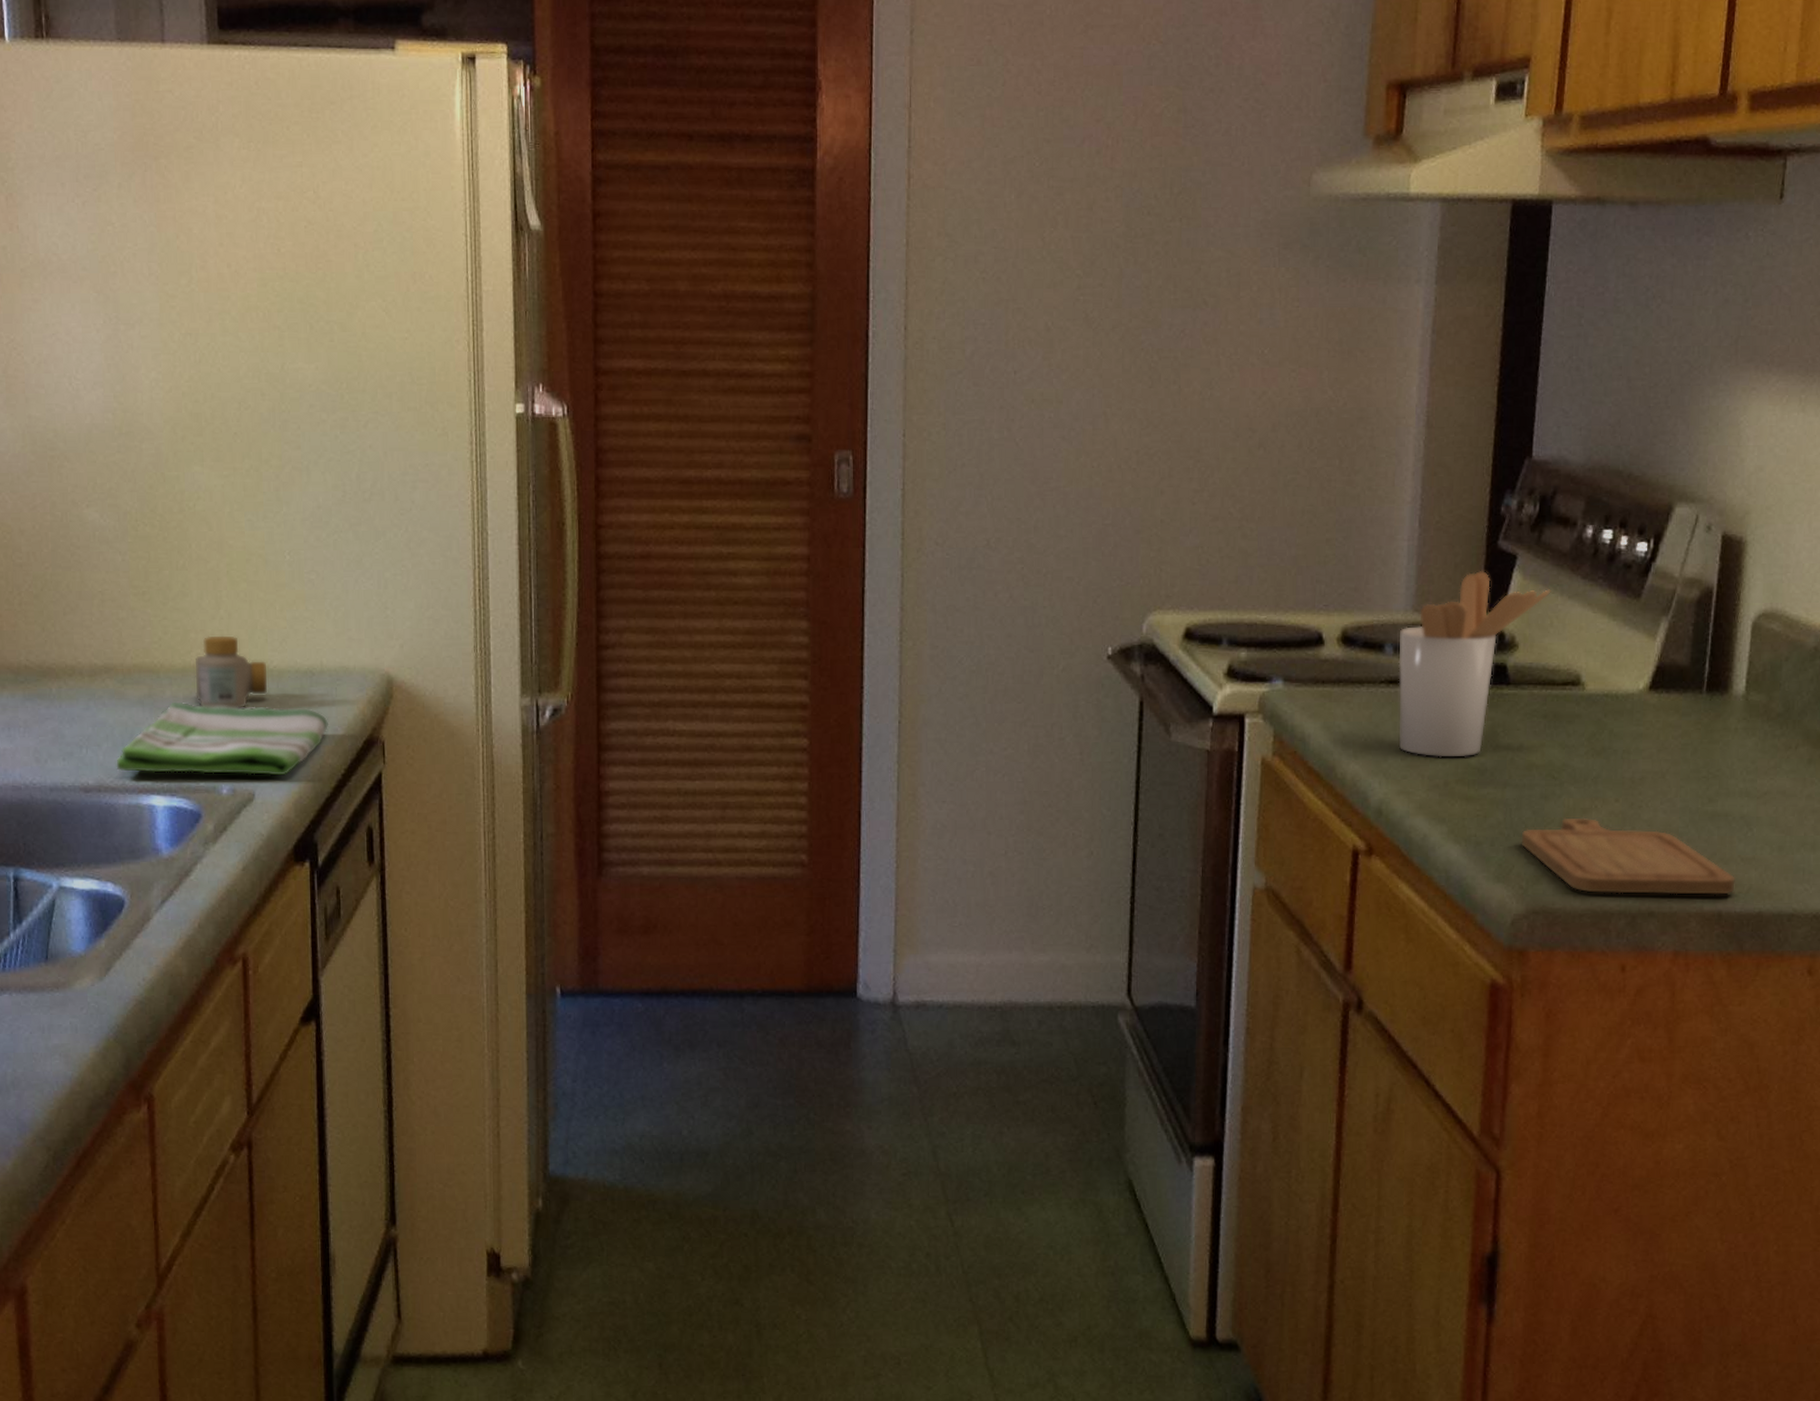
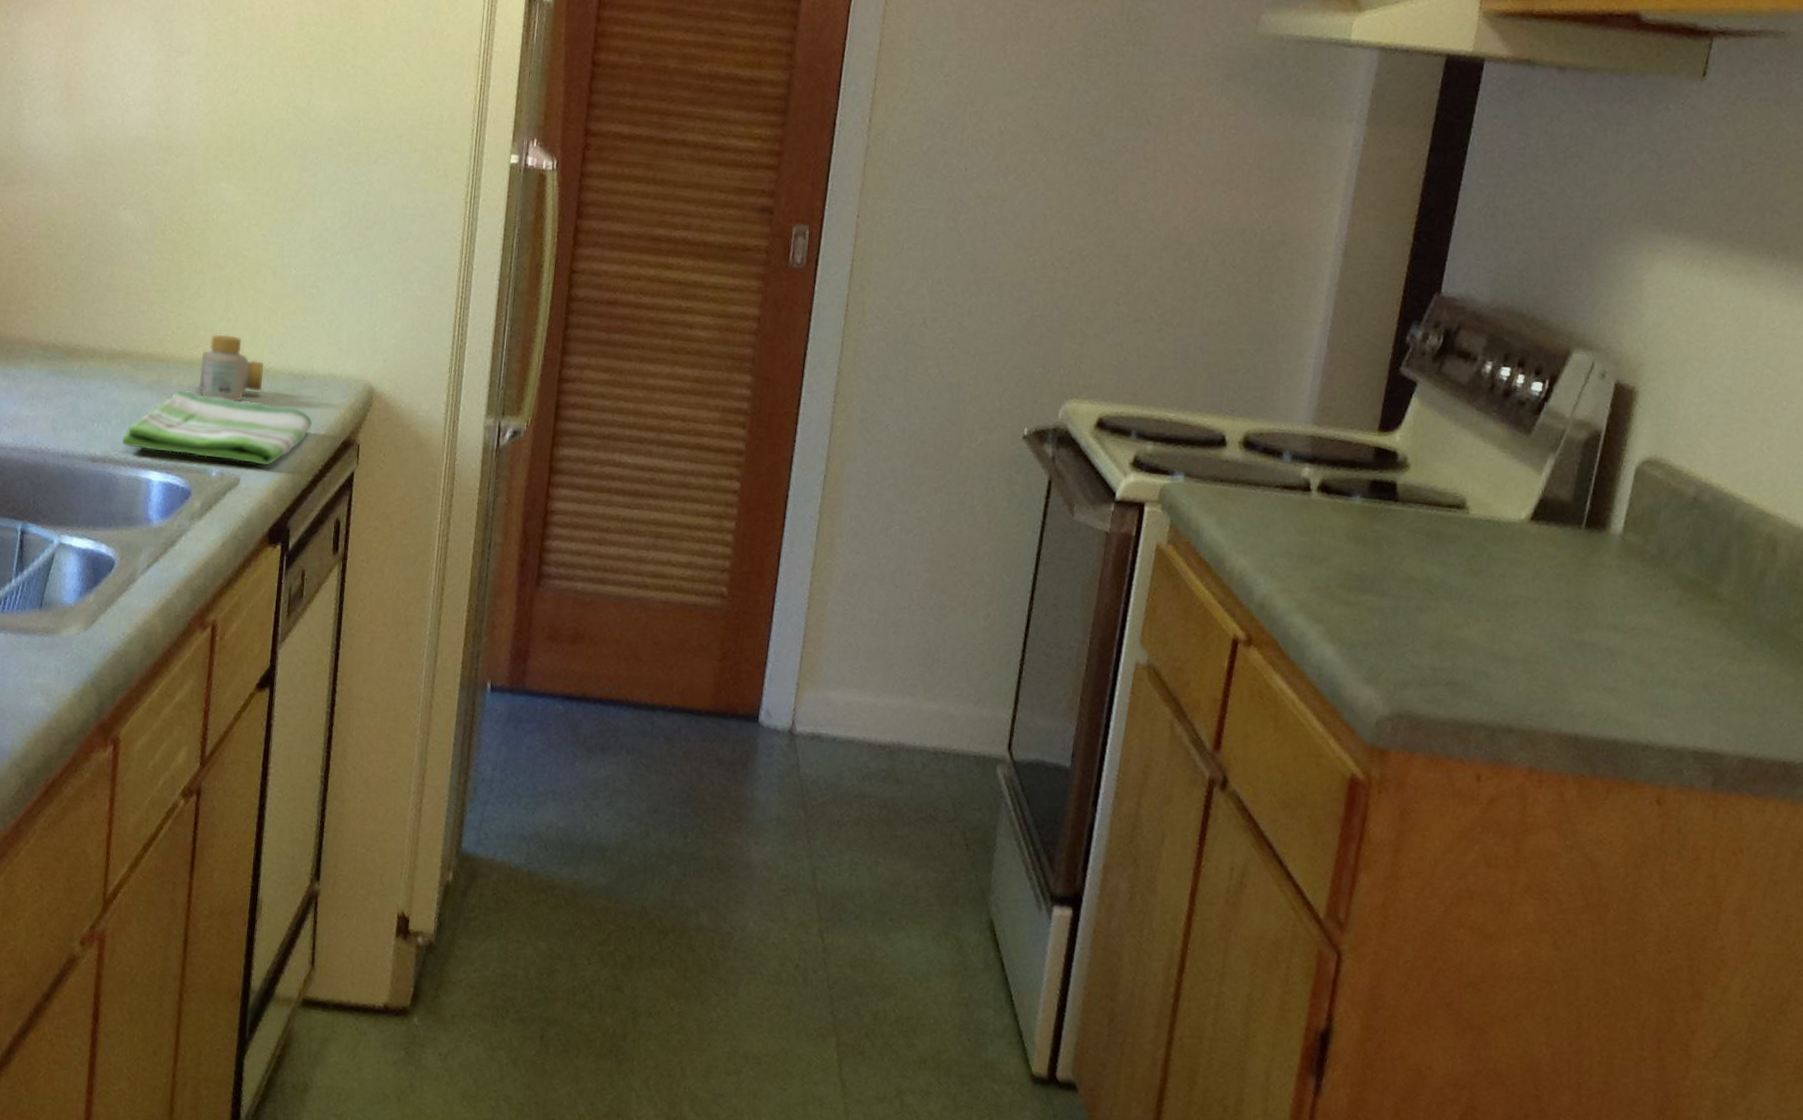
utensil holder: present [1398,570,1551,758] -> none [1286,392,1446,565]
chopping board: present [1521,817,1735,895] -> none [1393,631,1596,720]

